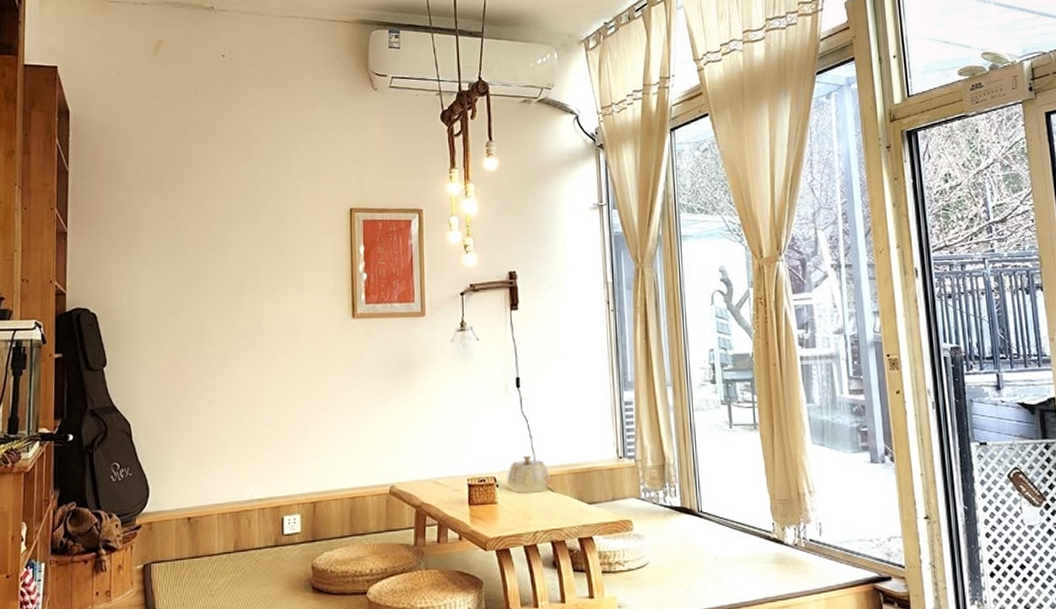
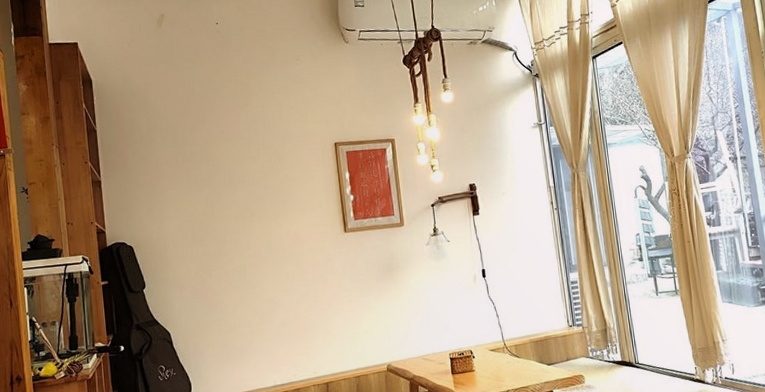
teapot: present [506,455,551,494] -> none [480,330,516,362]

